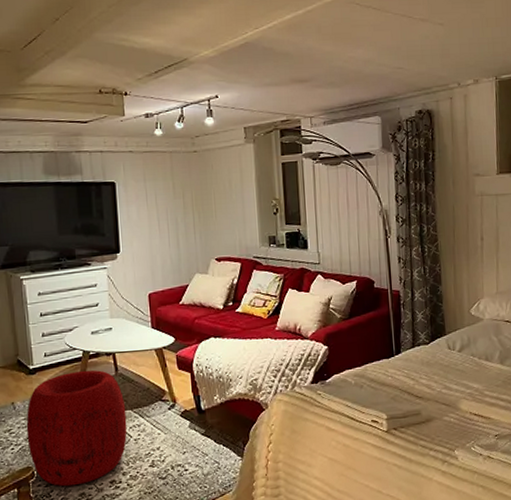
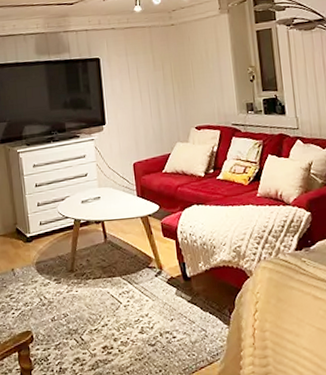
pouf: present [26,370,128,487] -> none [24,237,117,351]

